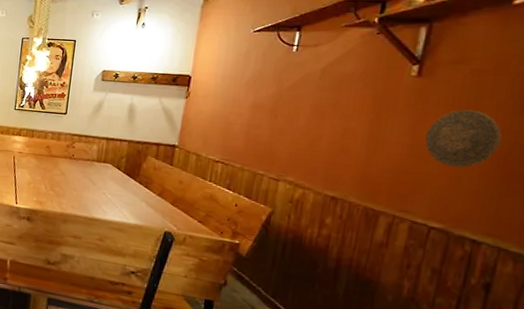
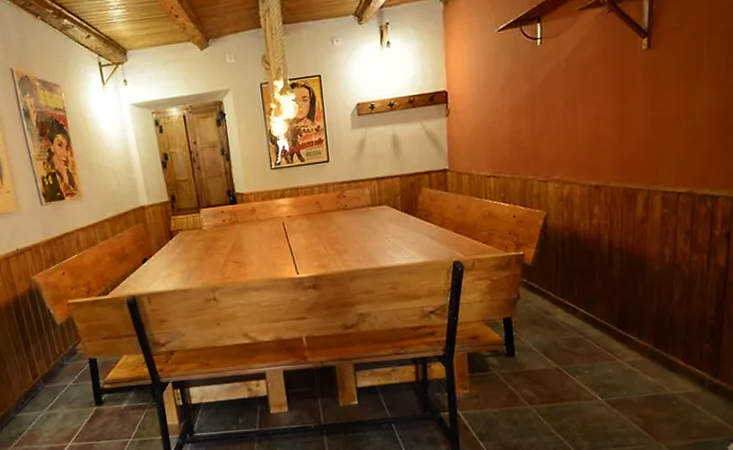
decorative plate: present [424,109,502,168] -> none [662,72,721,132]

